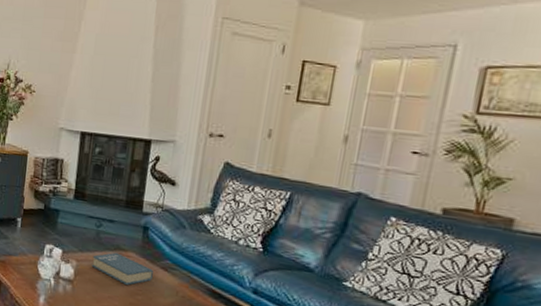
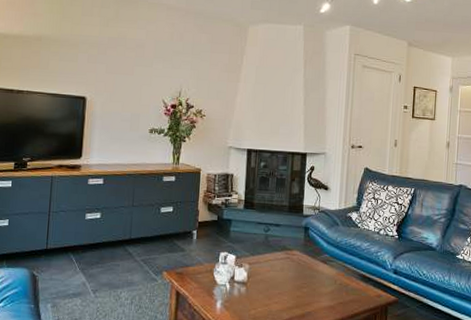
book: present [91,252,153,285] -> none [262,252,315,280]

